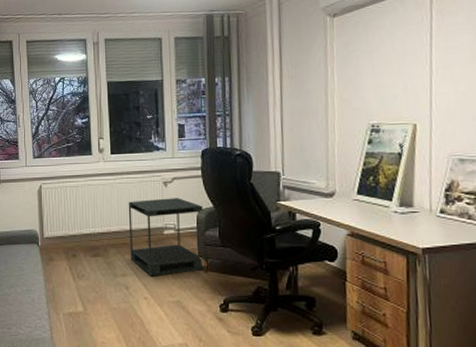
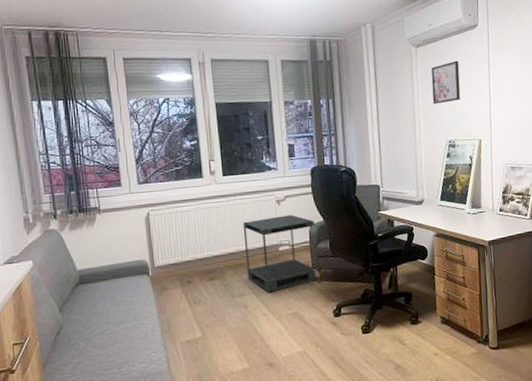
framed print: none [350,30,390,82] -> present [431,60,461,105]

